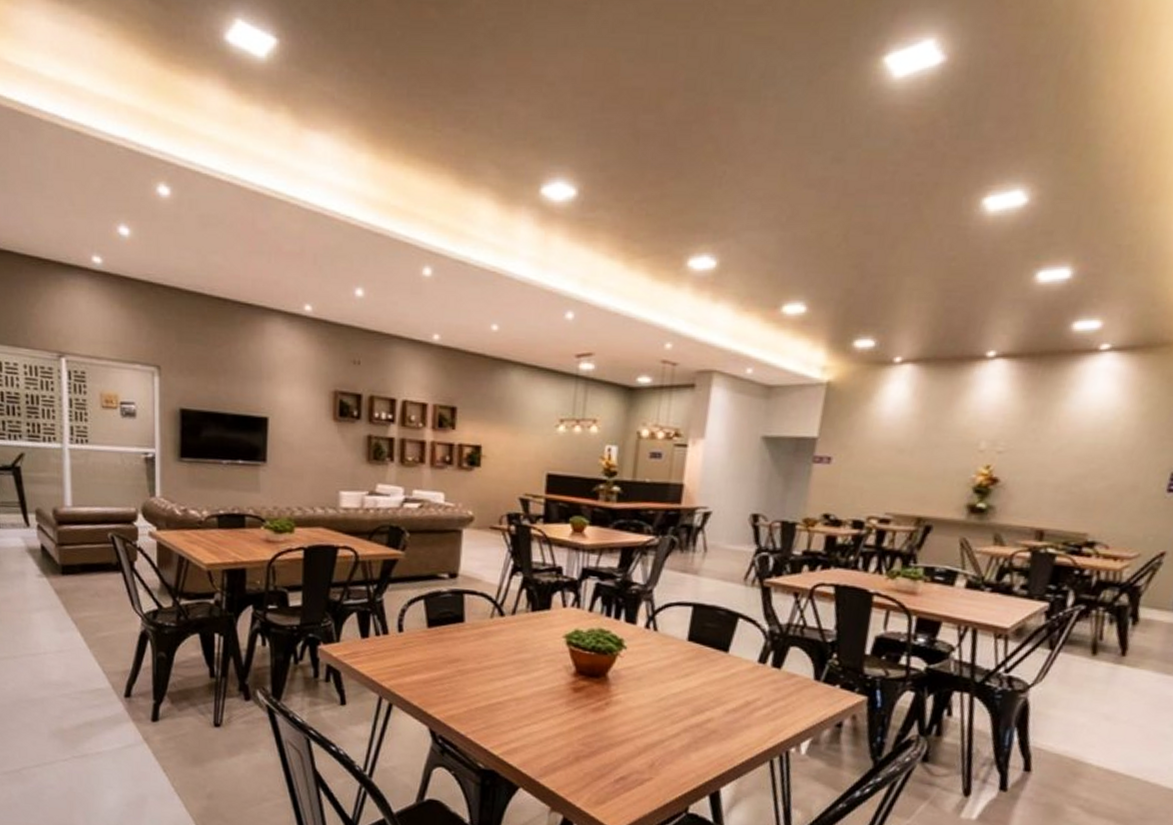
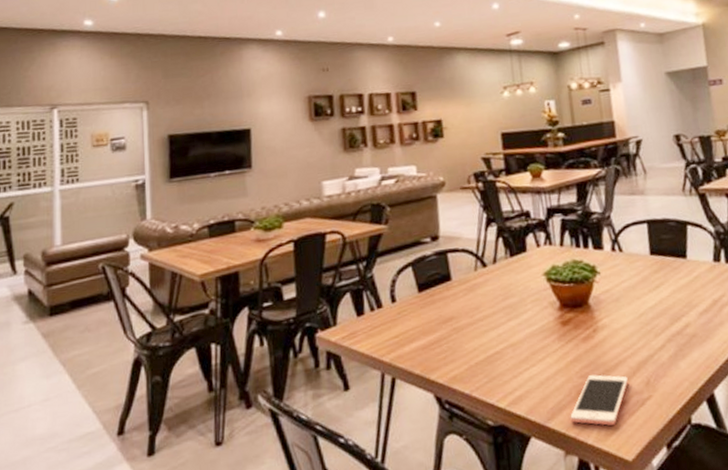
cell phone: none [562,745,631,796] -> present [570,374,628,426]

